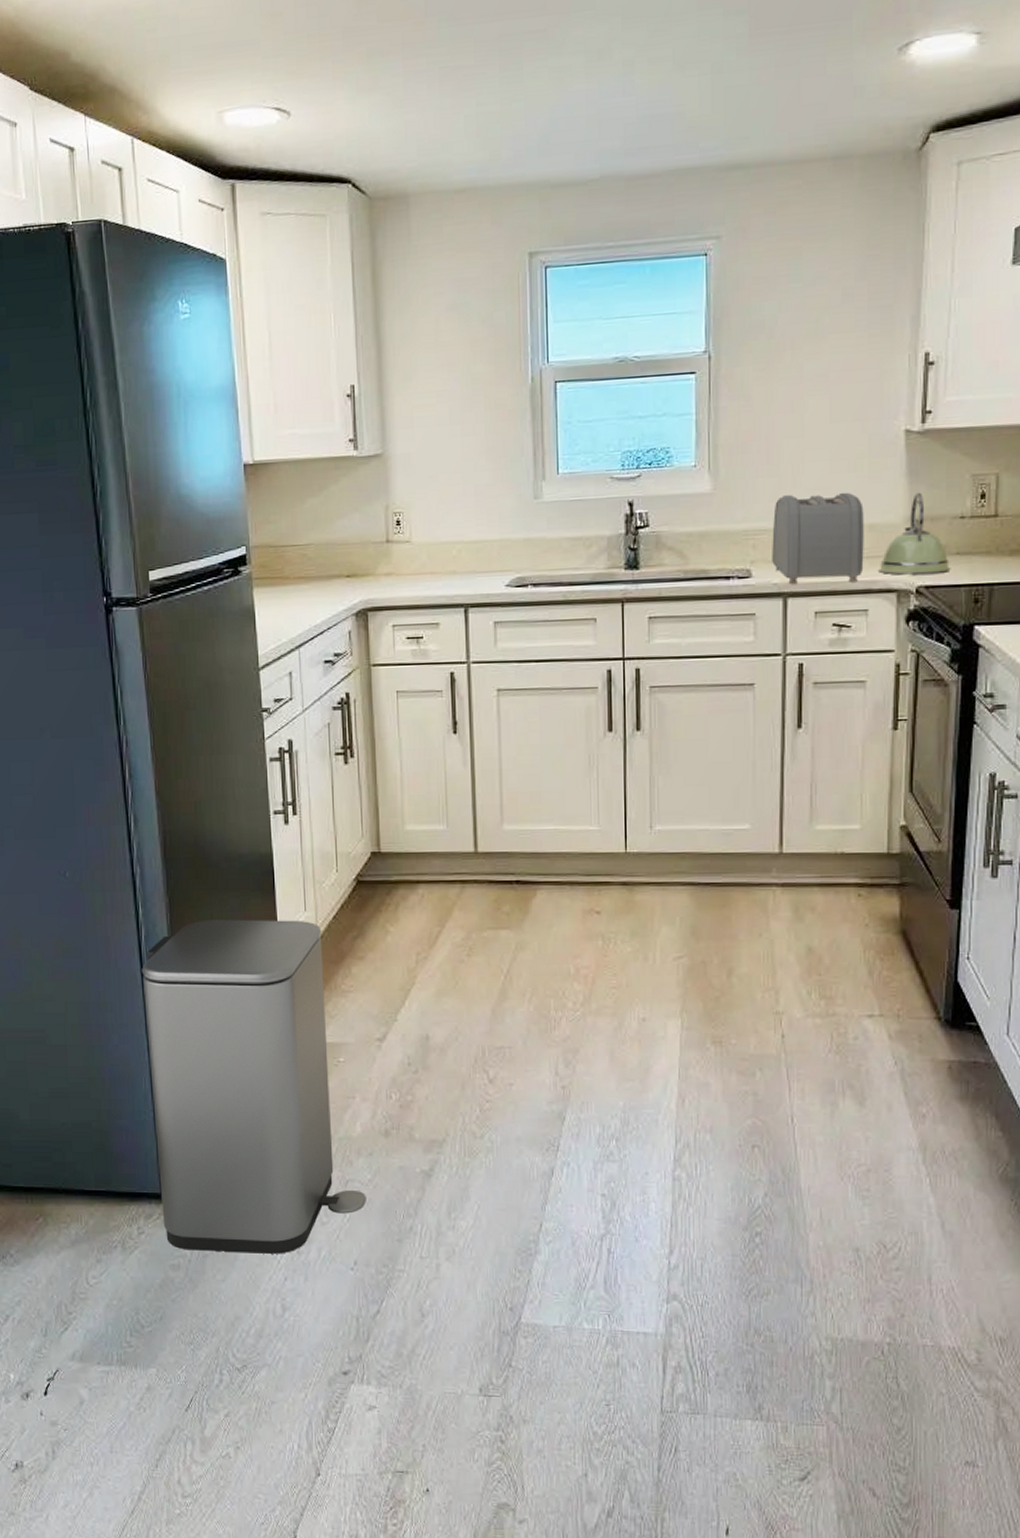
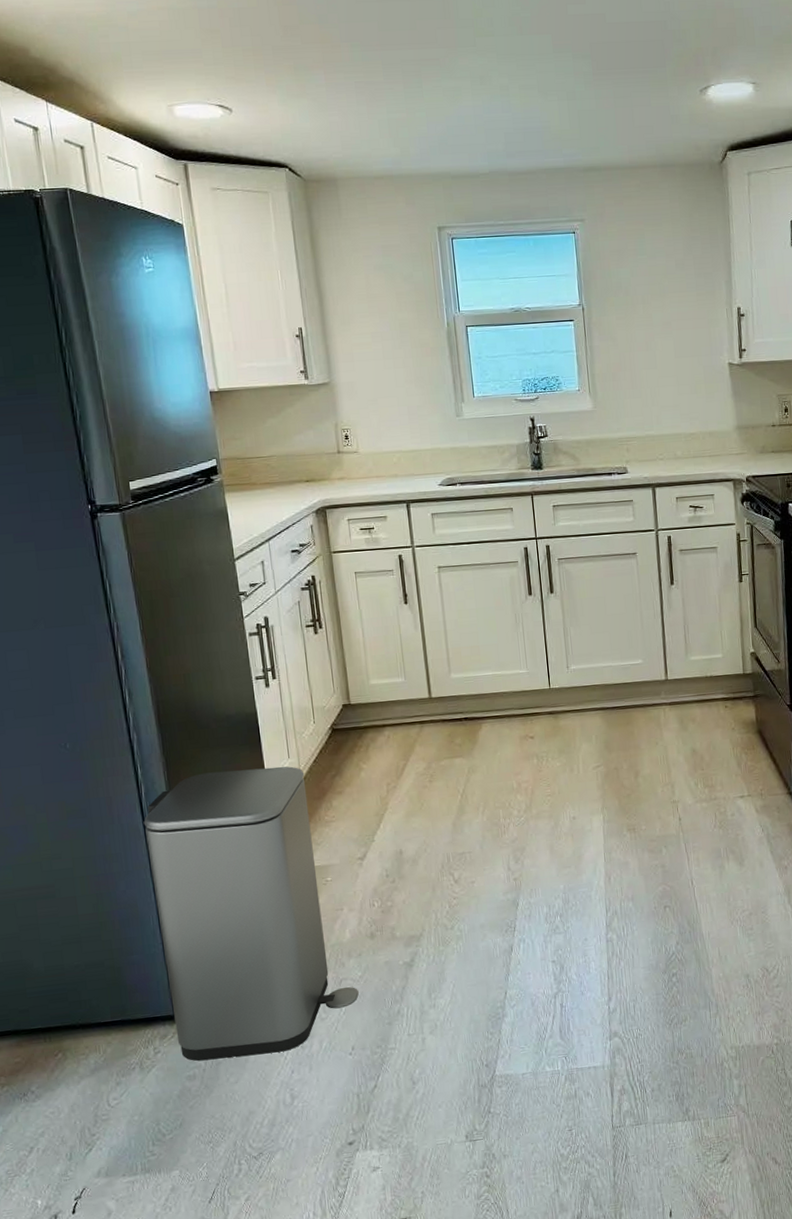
toaster: present [772,492,864,584] -> none [640,408,708,477]
kettle: present [878,492,950,575] -> none [719,408,768,469]

